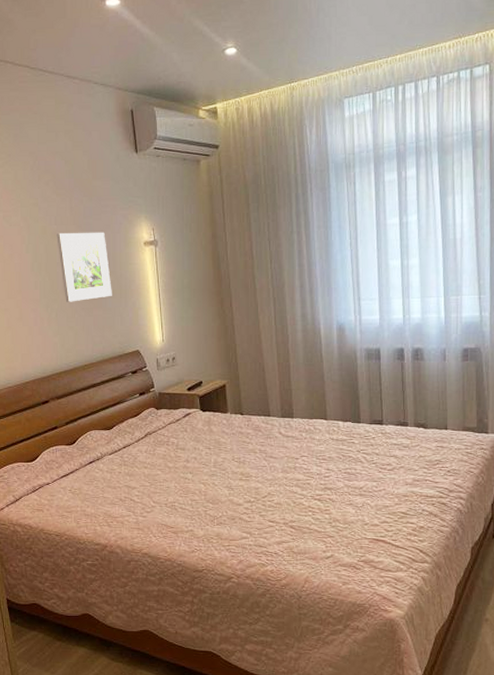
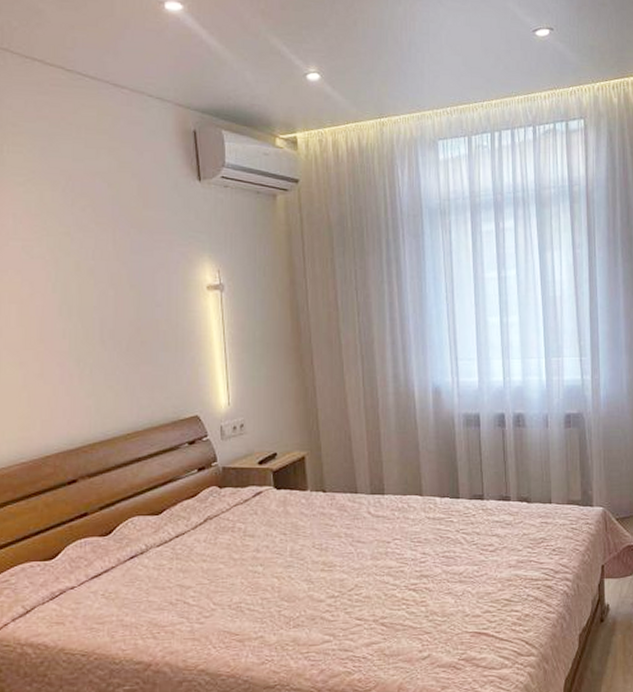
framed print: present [56,232,112,302] -> none [94,269,165,356]

